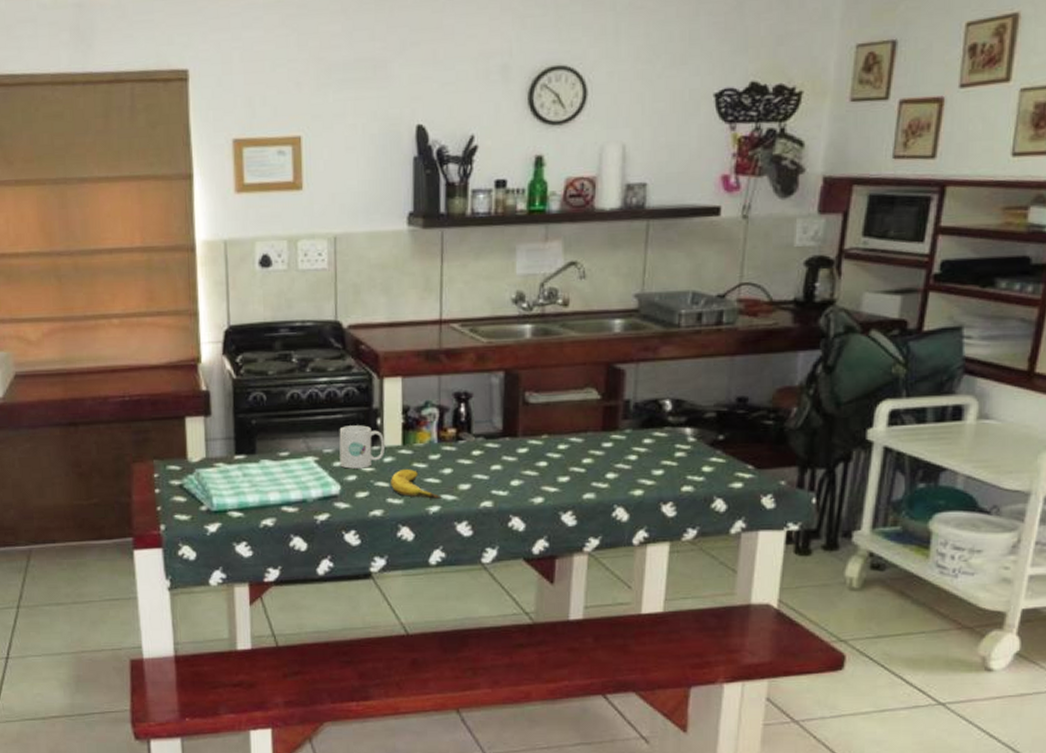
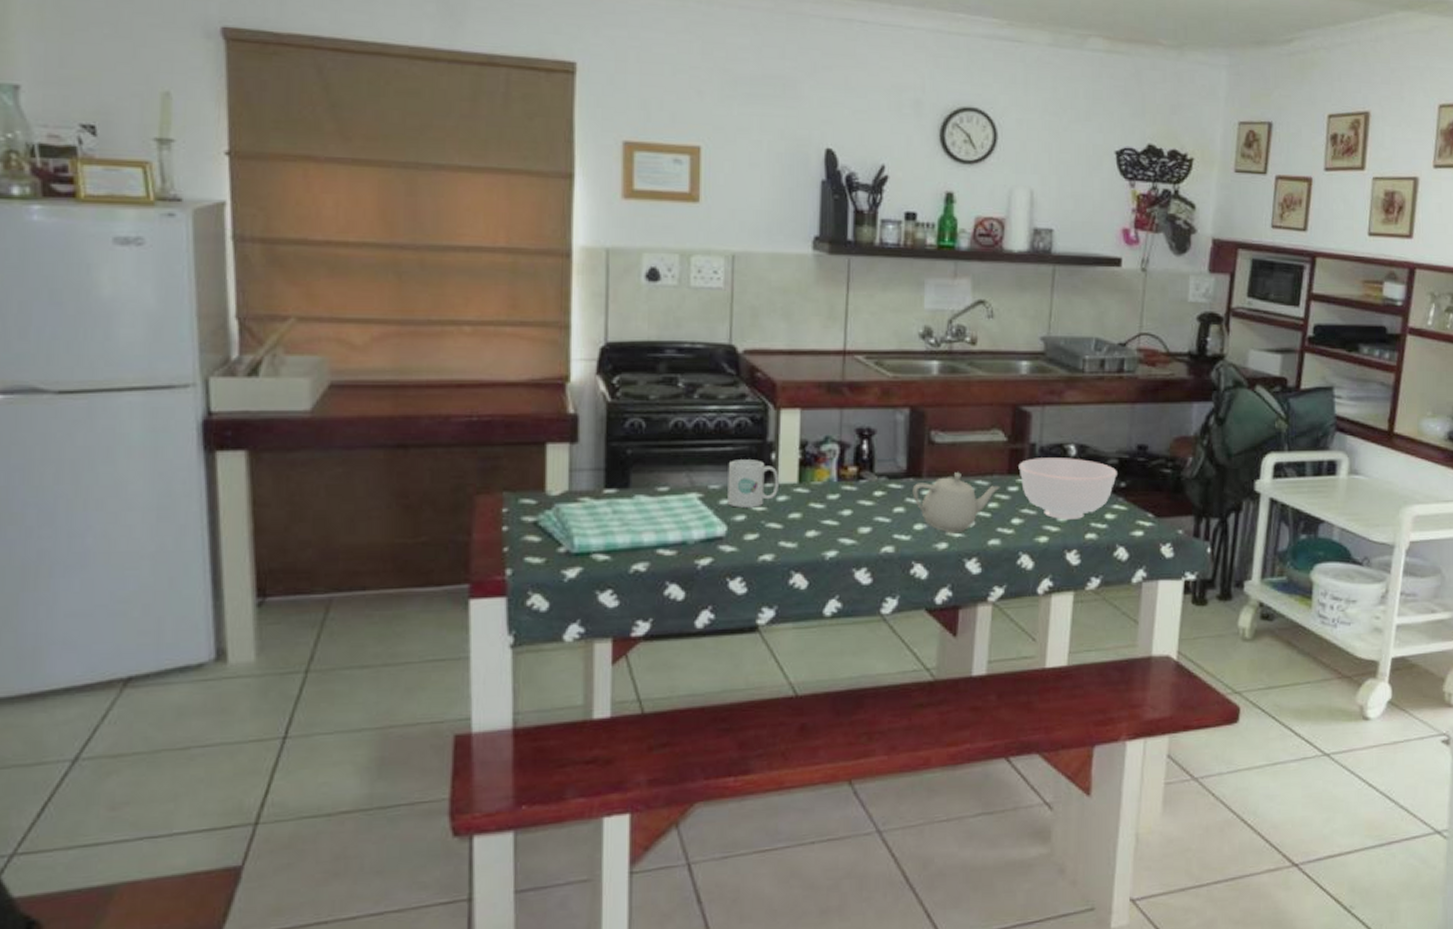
banana: present [391,468,442,499] -> none [784,509,840,543]
teapot: none [508,431,594,489] -> present [912,472,1000,534]
bowl: none [613,413,715,473] -> present [1018,458,1117,519]

